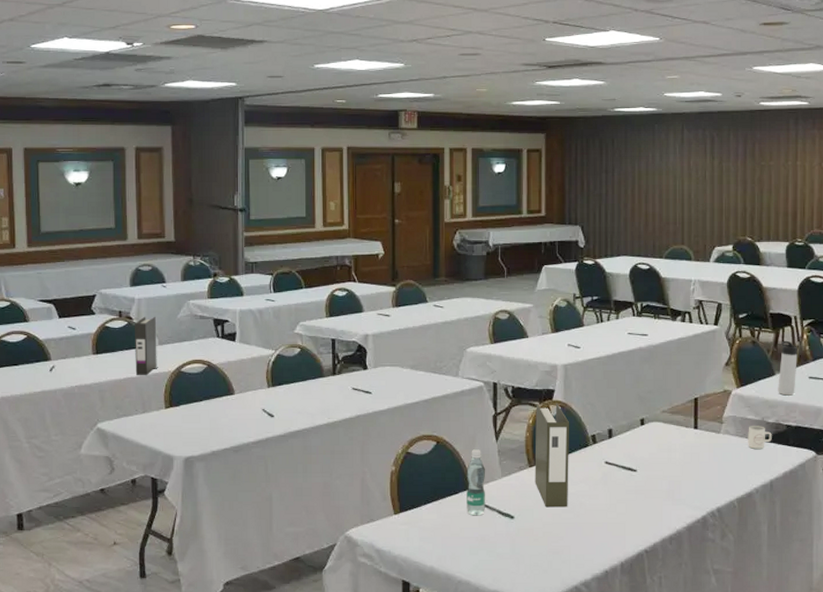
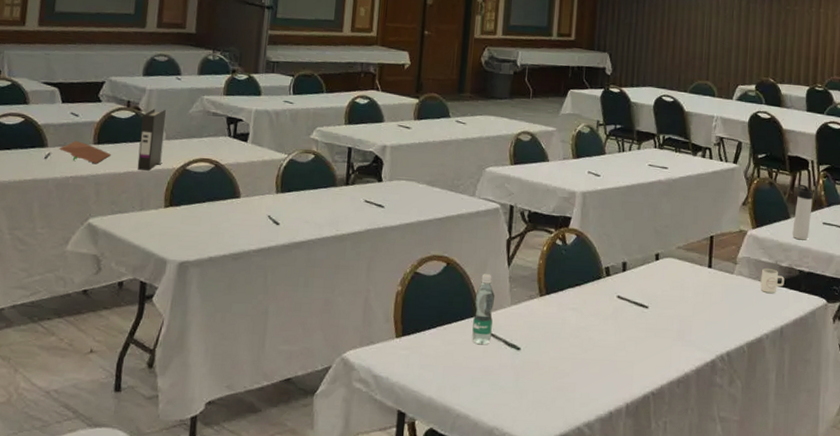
papers: none [61,352,110,373] -> present [58,141,111,164]
binder: present [534,403,570,508] -> none [544,230,585,342]

